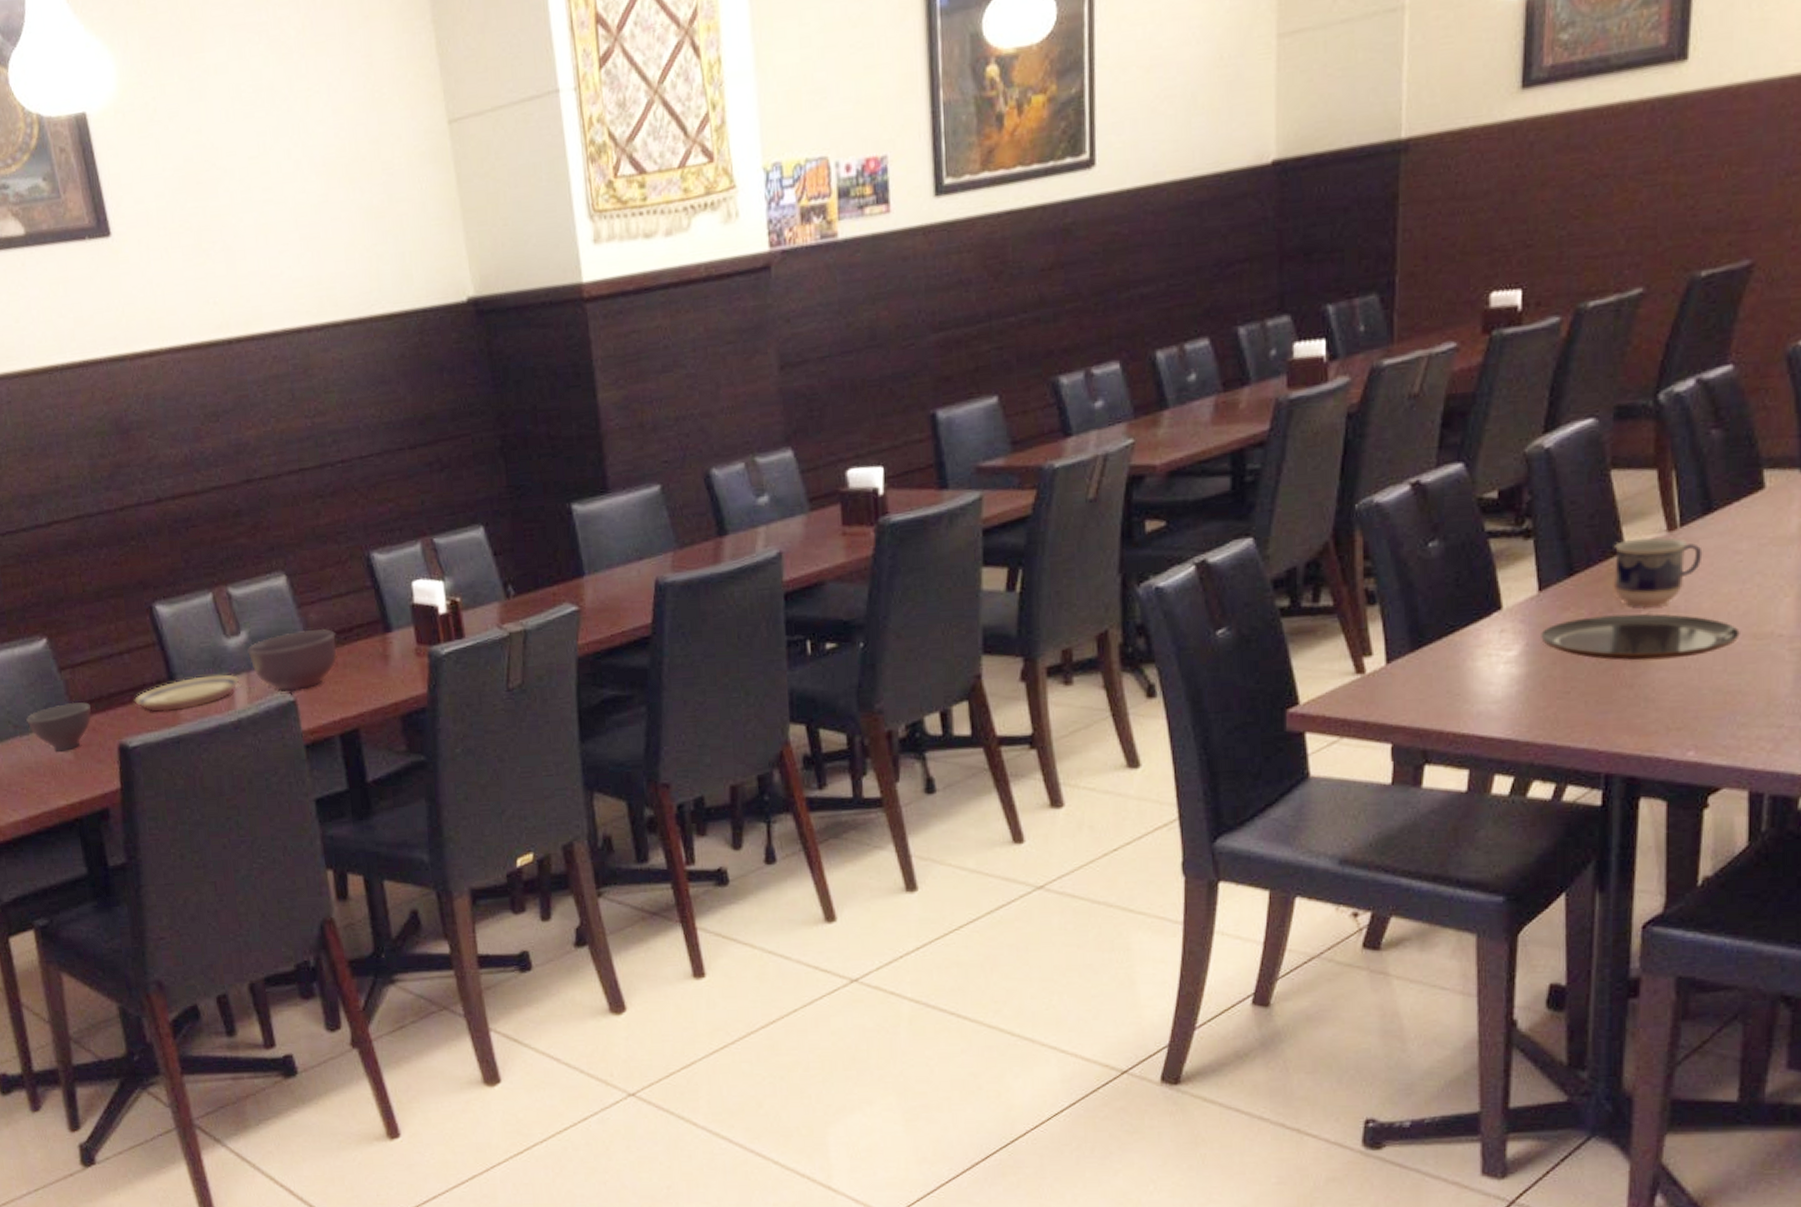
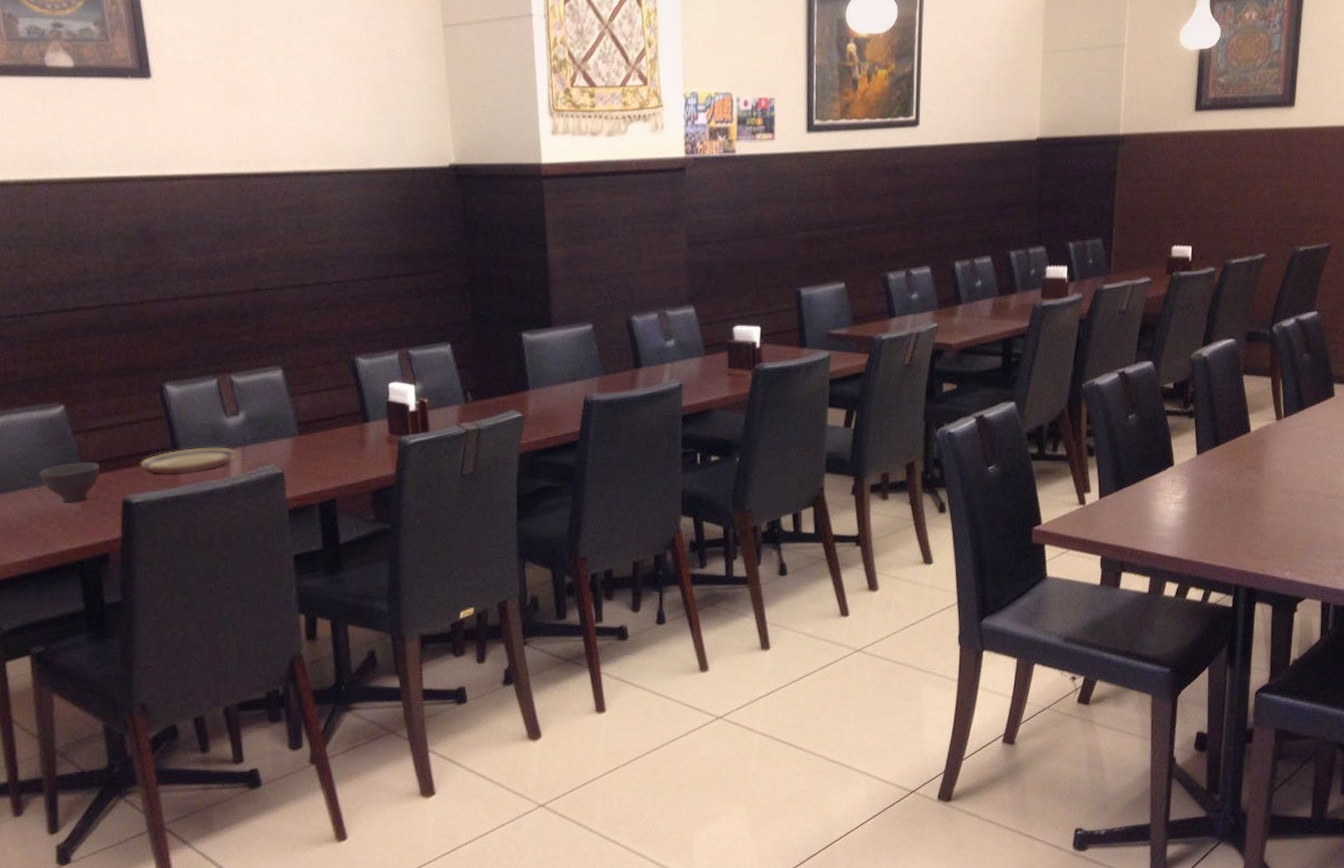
bowl: present [246,628,337,692] -> none [243,415,322,466]
plate: present [1541,613,1740,661] -> none [1197,475,1318,508]
cup: present [1615,537,1703,608] -> none [1244,423,1297,472]

